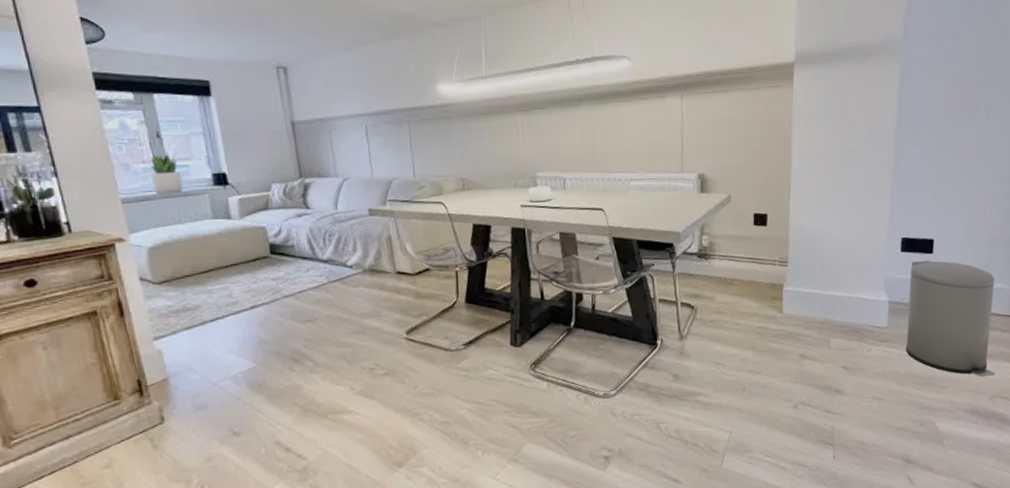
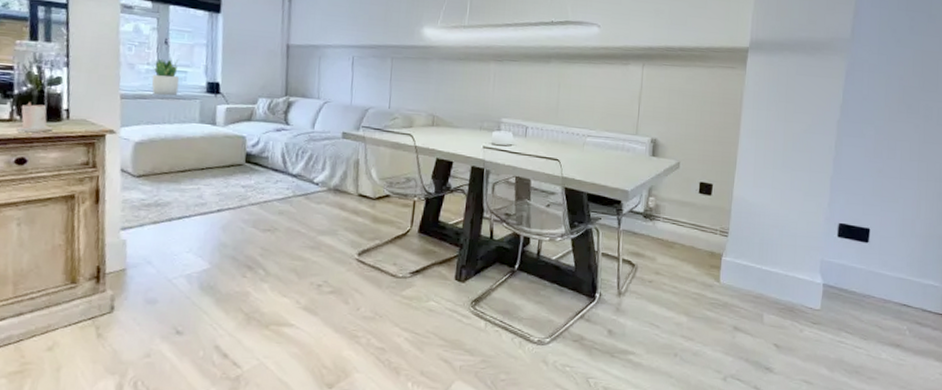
candle: none [16,219,57,253] -> present [16,101,53,133]
pedal bin: present [906,260,995,377] -> none [837,247,927,373]

